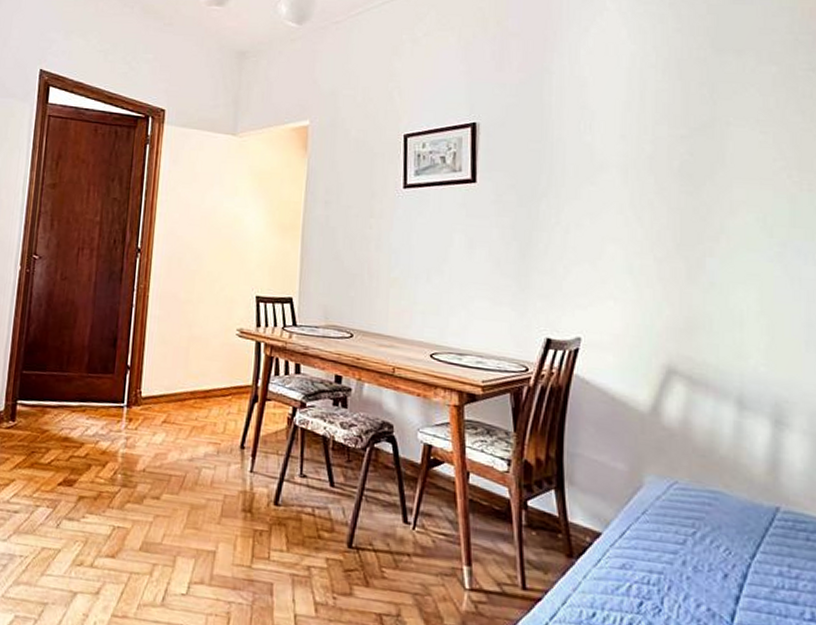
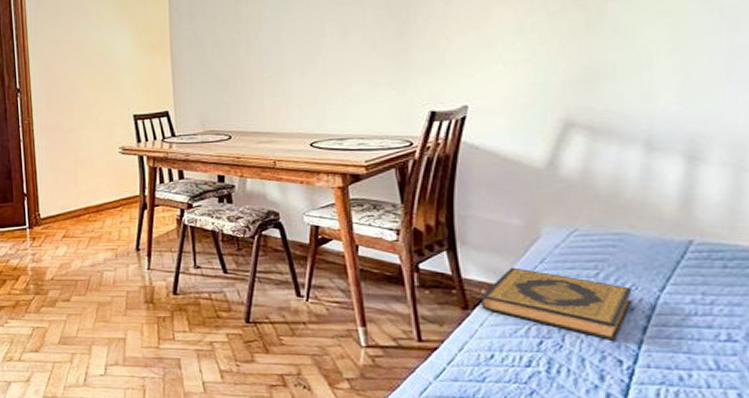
hardback book: none [584,515,726,609] -> present [480,267,633,341]

